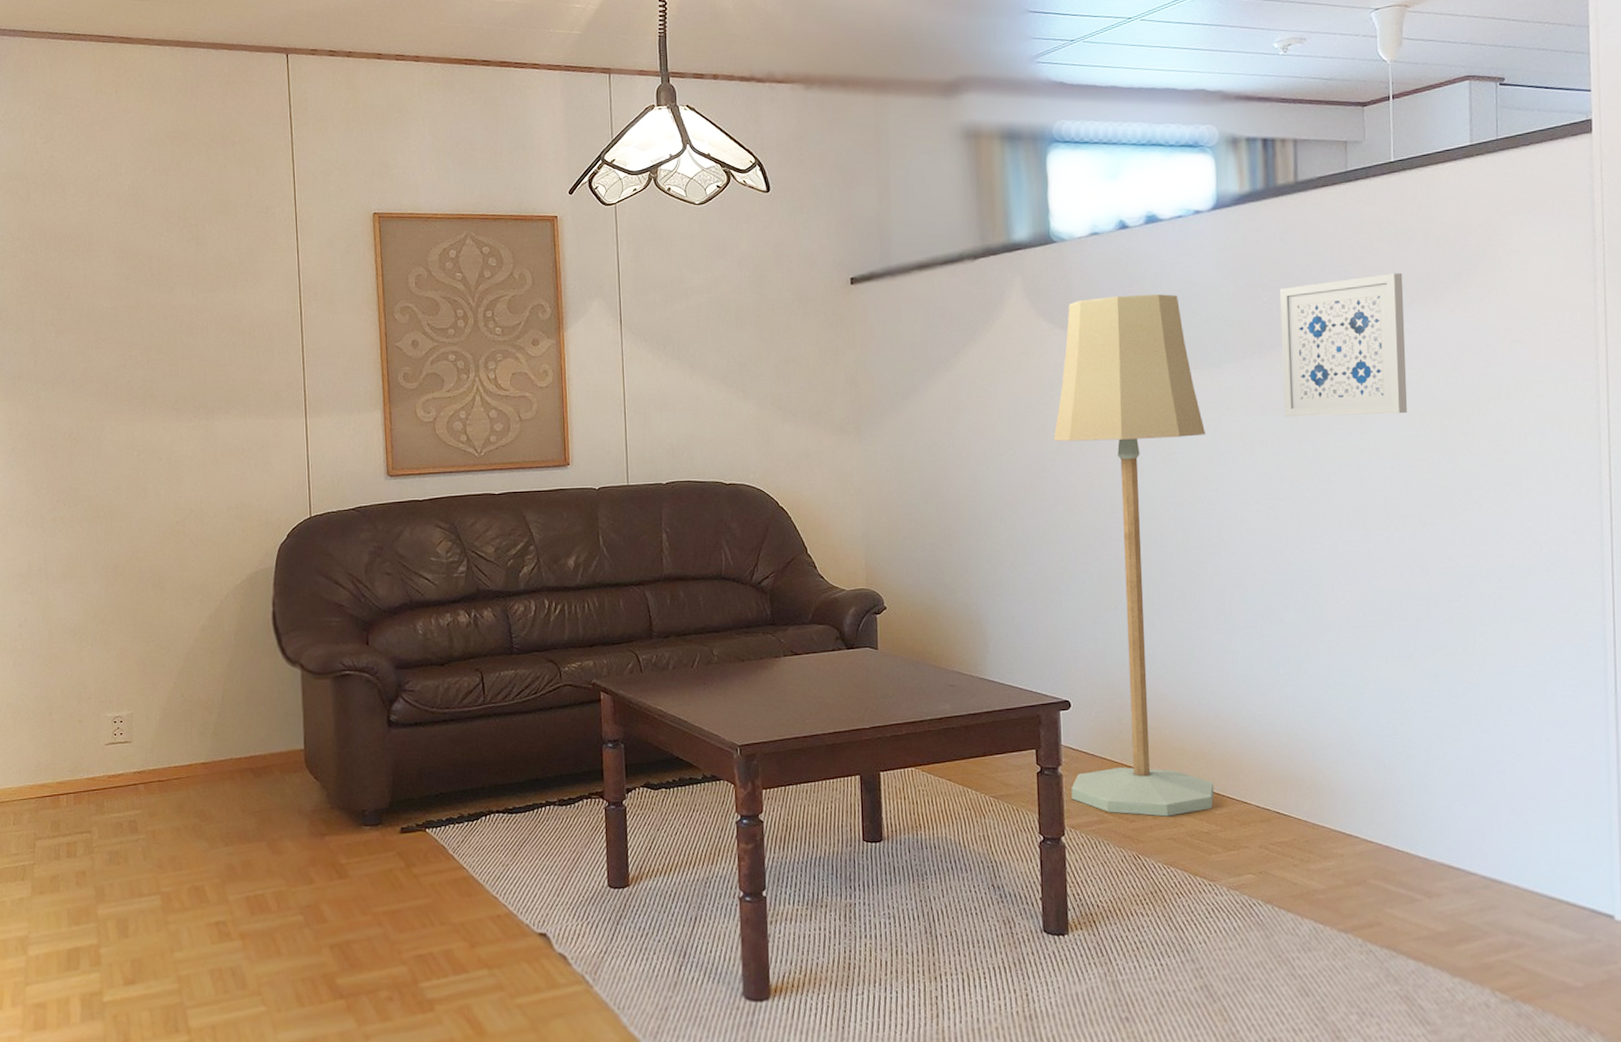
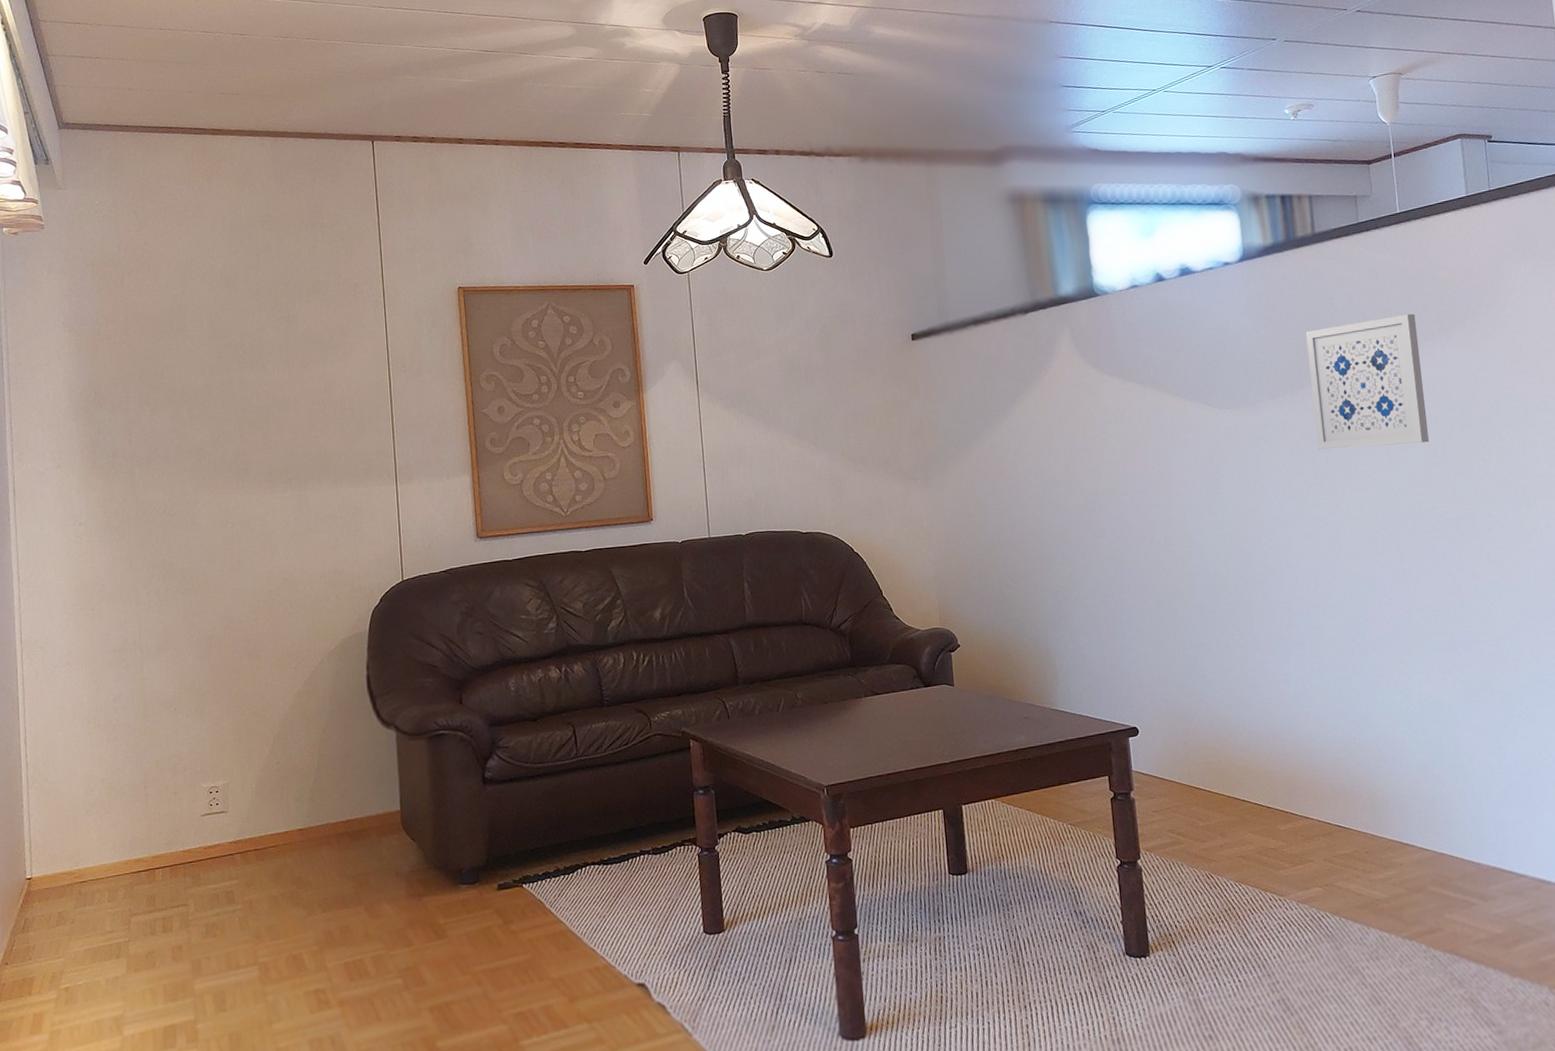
floor lamp: present [1053,294,1214,817] -> none [1107,340,1278,836]

